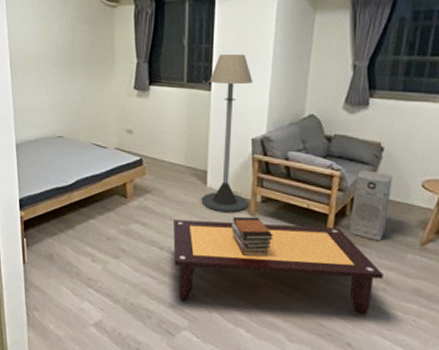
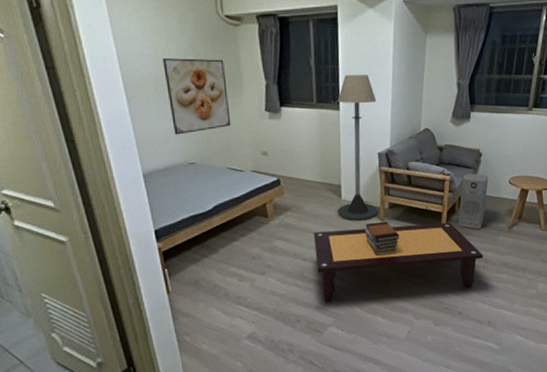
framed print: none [45,38,100,109] -> present [163,58,231,135]

